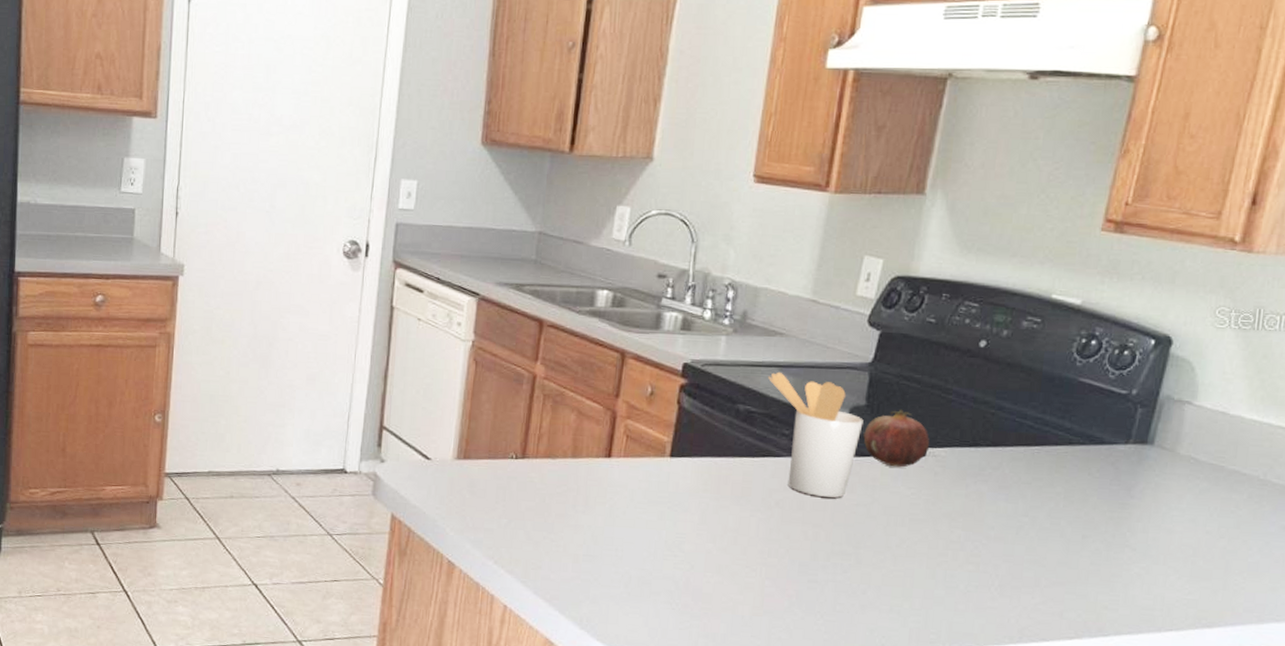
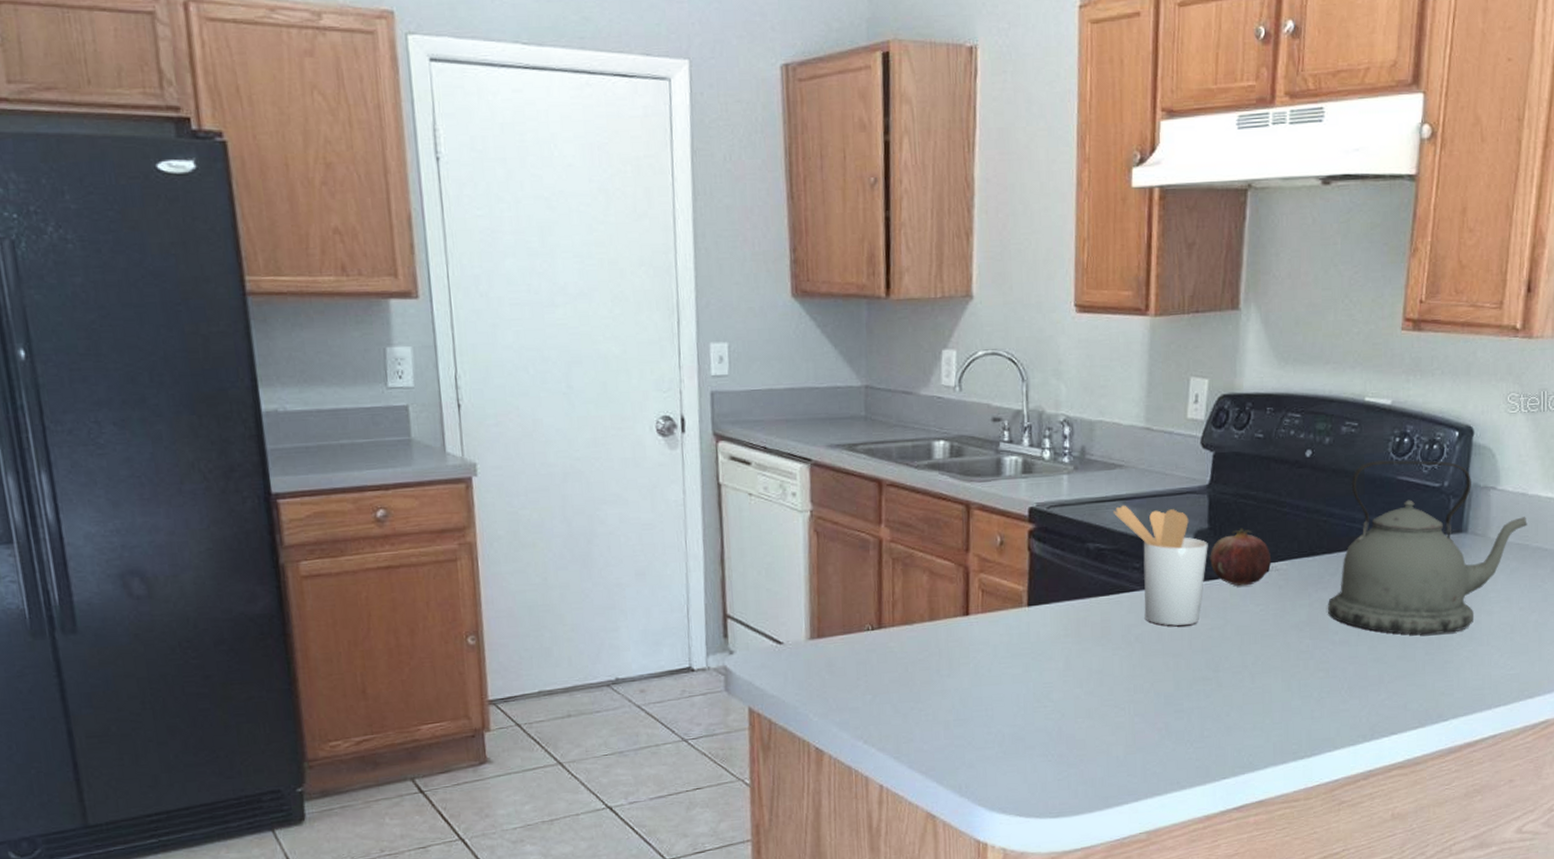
kettle: none [986,359,1225,546] -> present [1328,460,1527,635]

